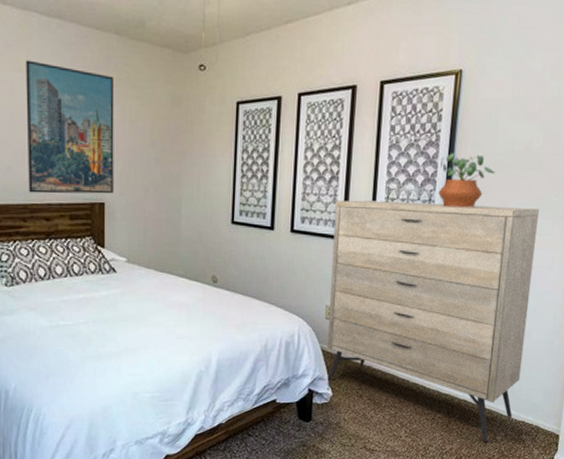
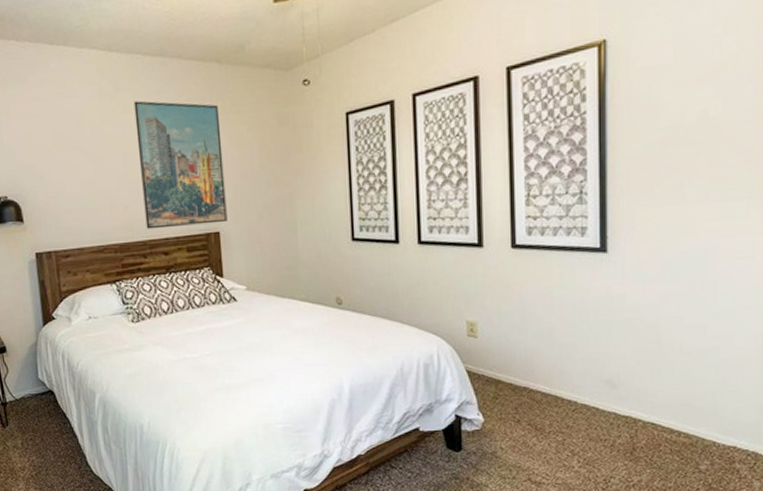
dresser: present [327,200,540,442] -> none [467,188,728,473]
potted plant: present [438,153,495,208] -> none [590,133,662,199]

